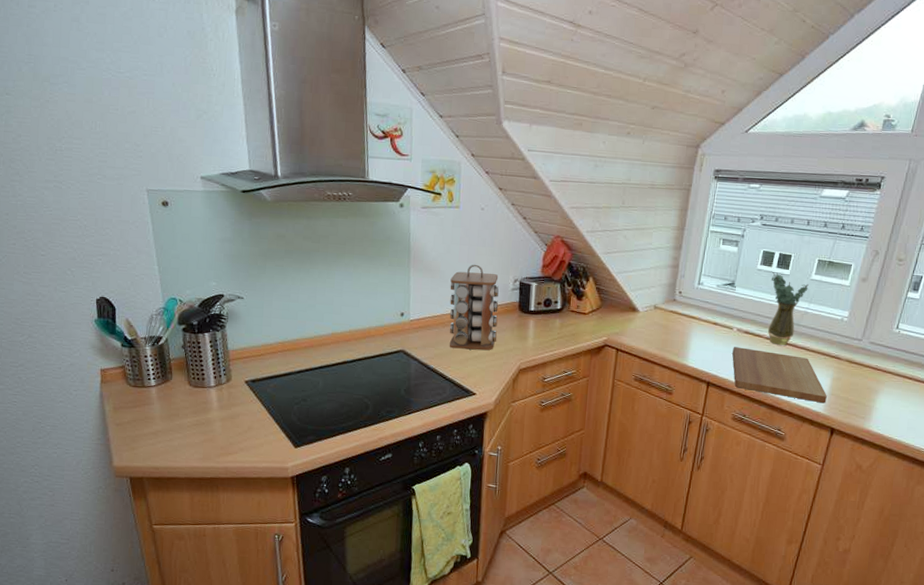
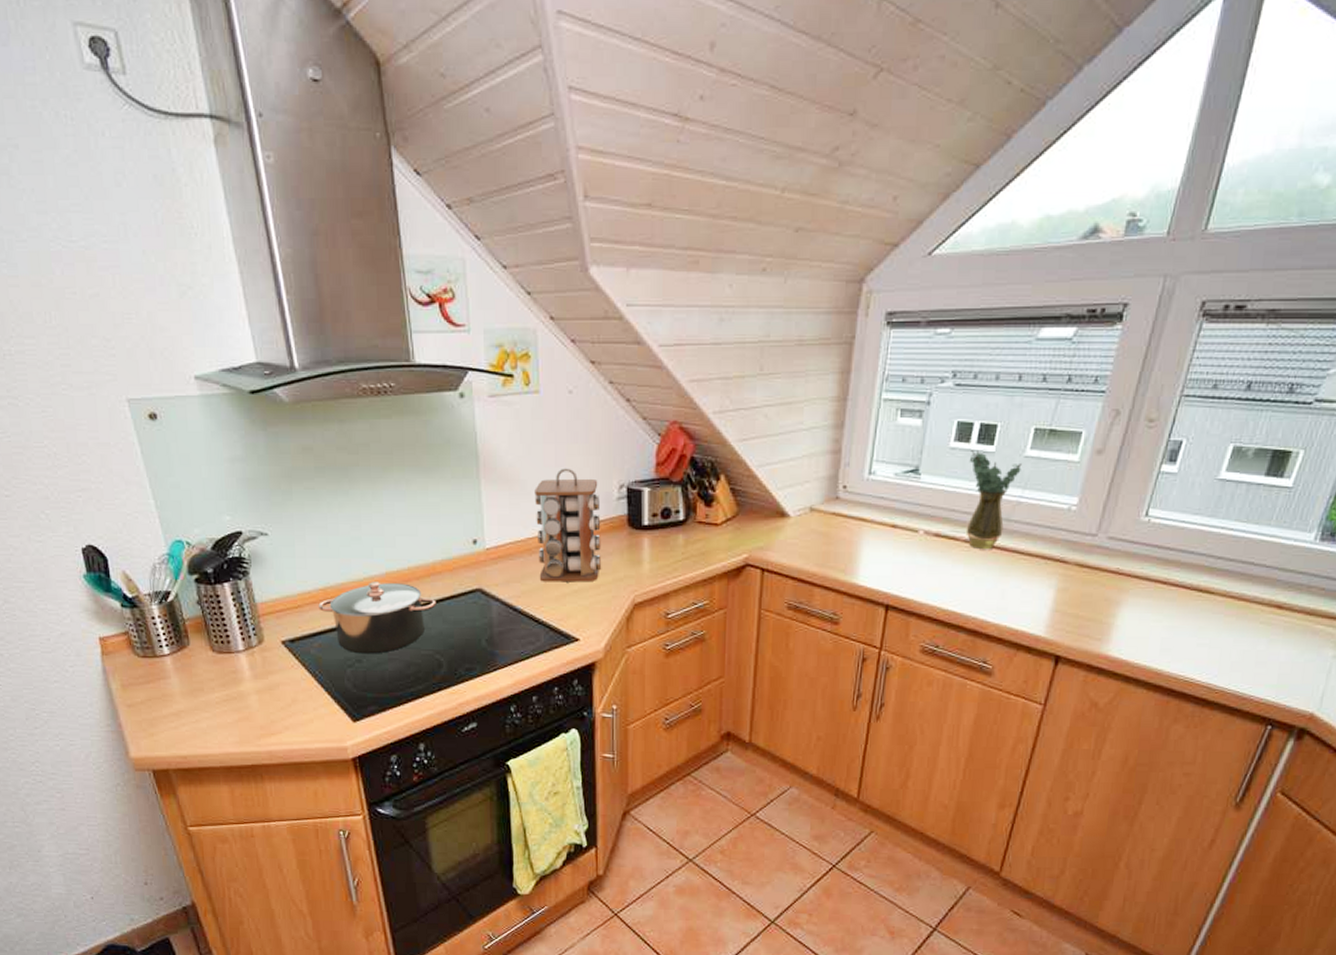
cooking pot: none [277,339,369,395] -> present [318,582,437,654]
cutting board: present [732,347,827,404] -> none [918,556,1049,624]

